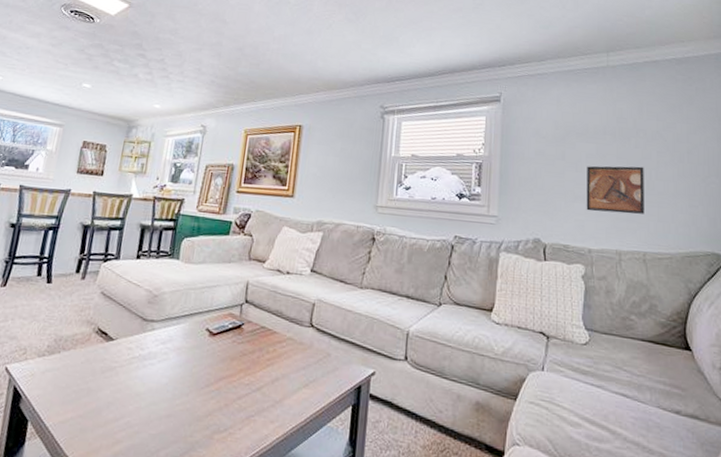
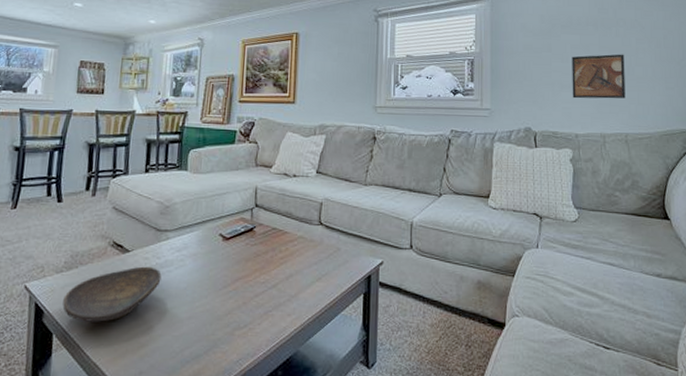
decorative bowl: none [41,356,144,413] -> present [62,266,162,322]

